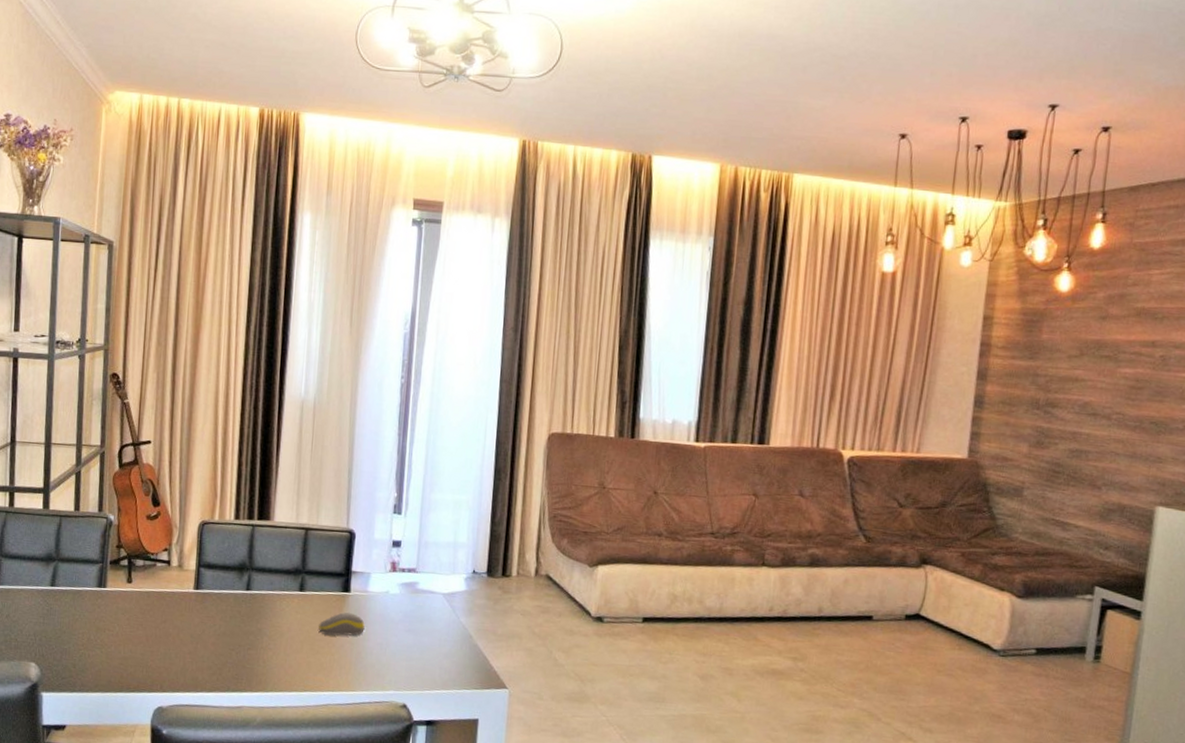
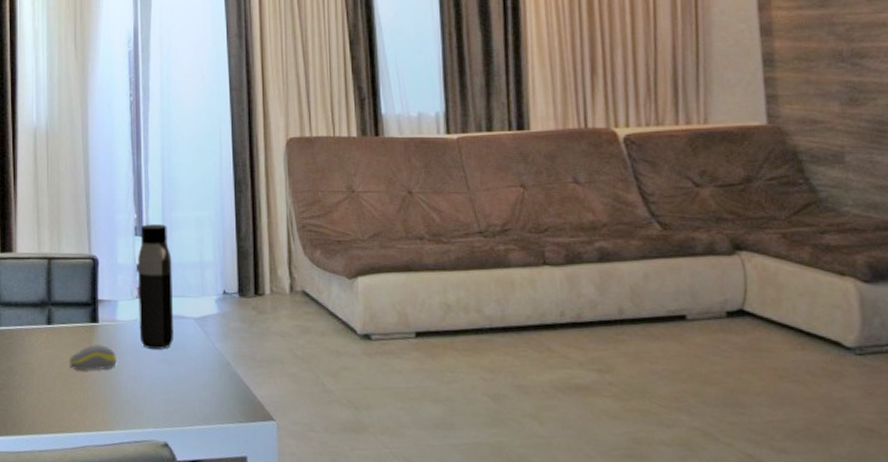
water bottle: none [389,503,427,621] -> present [138,224,173,350]

